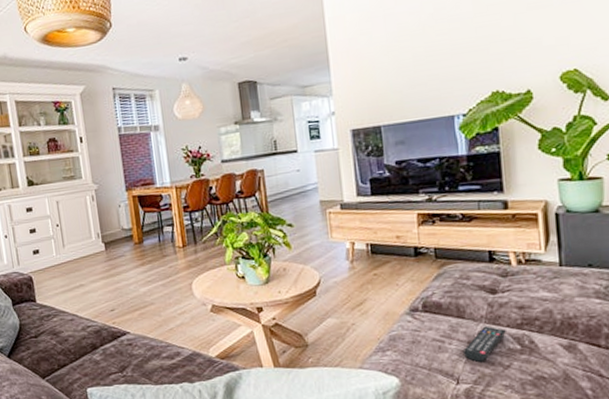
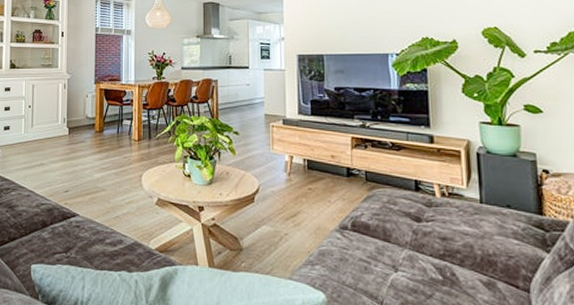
remote control: present [462,326,506,362] -> none [387,252,429,288]

